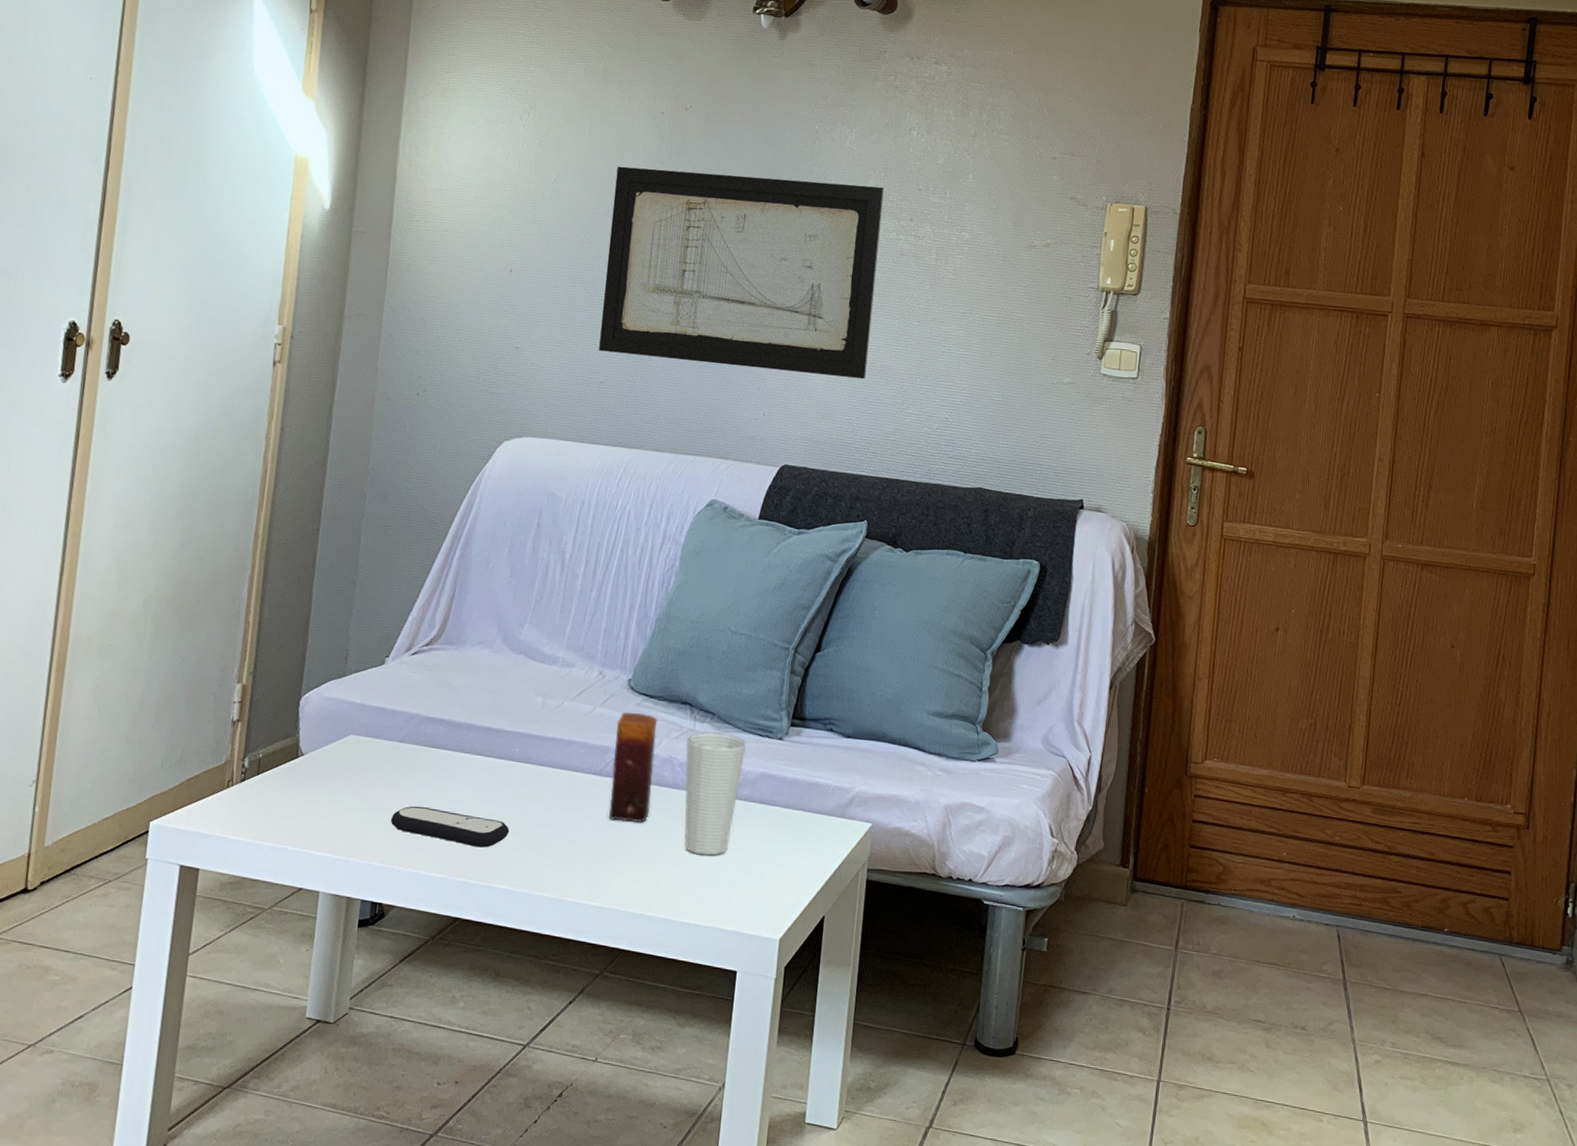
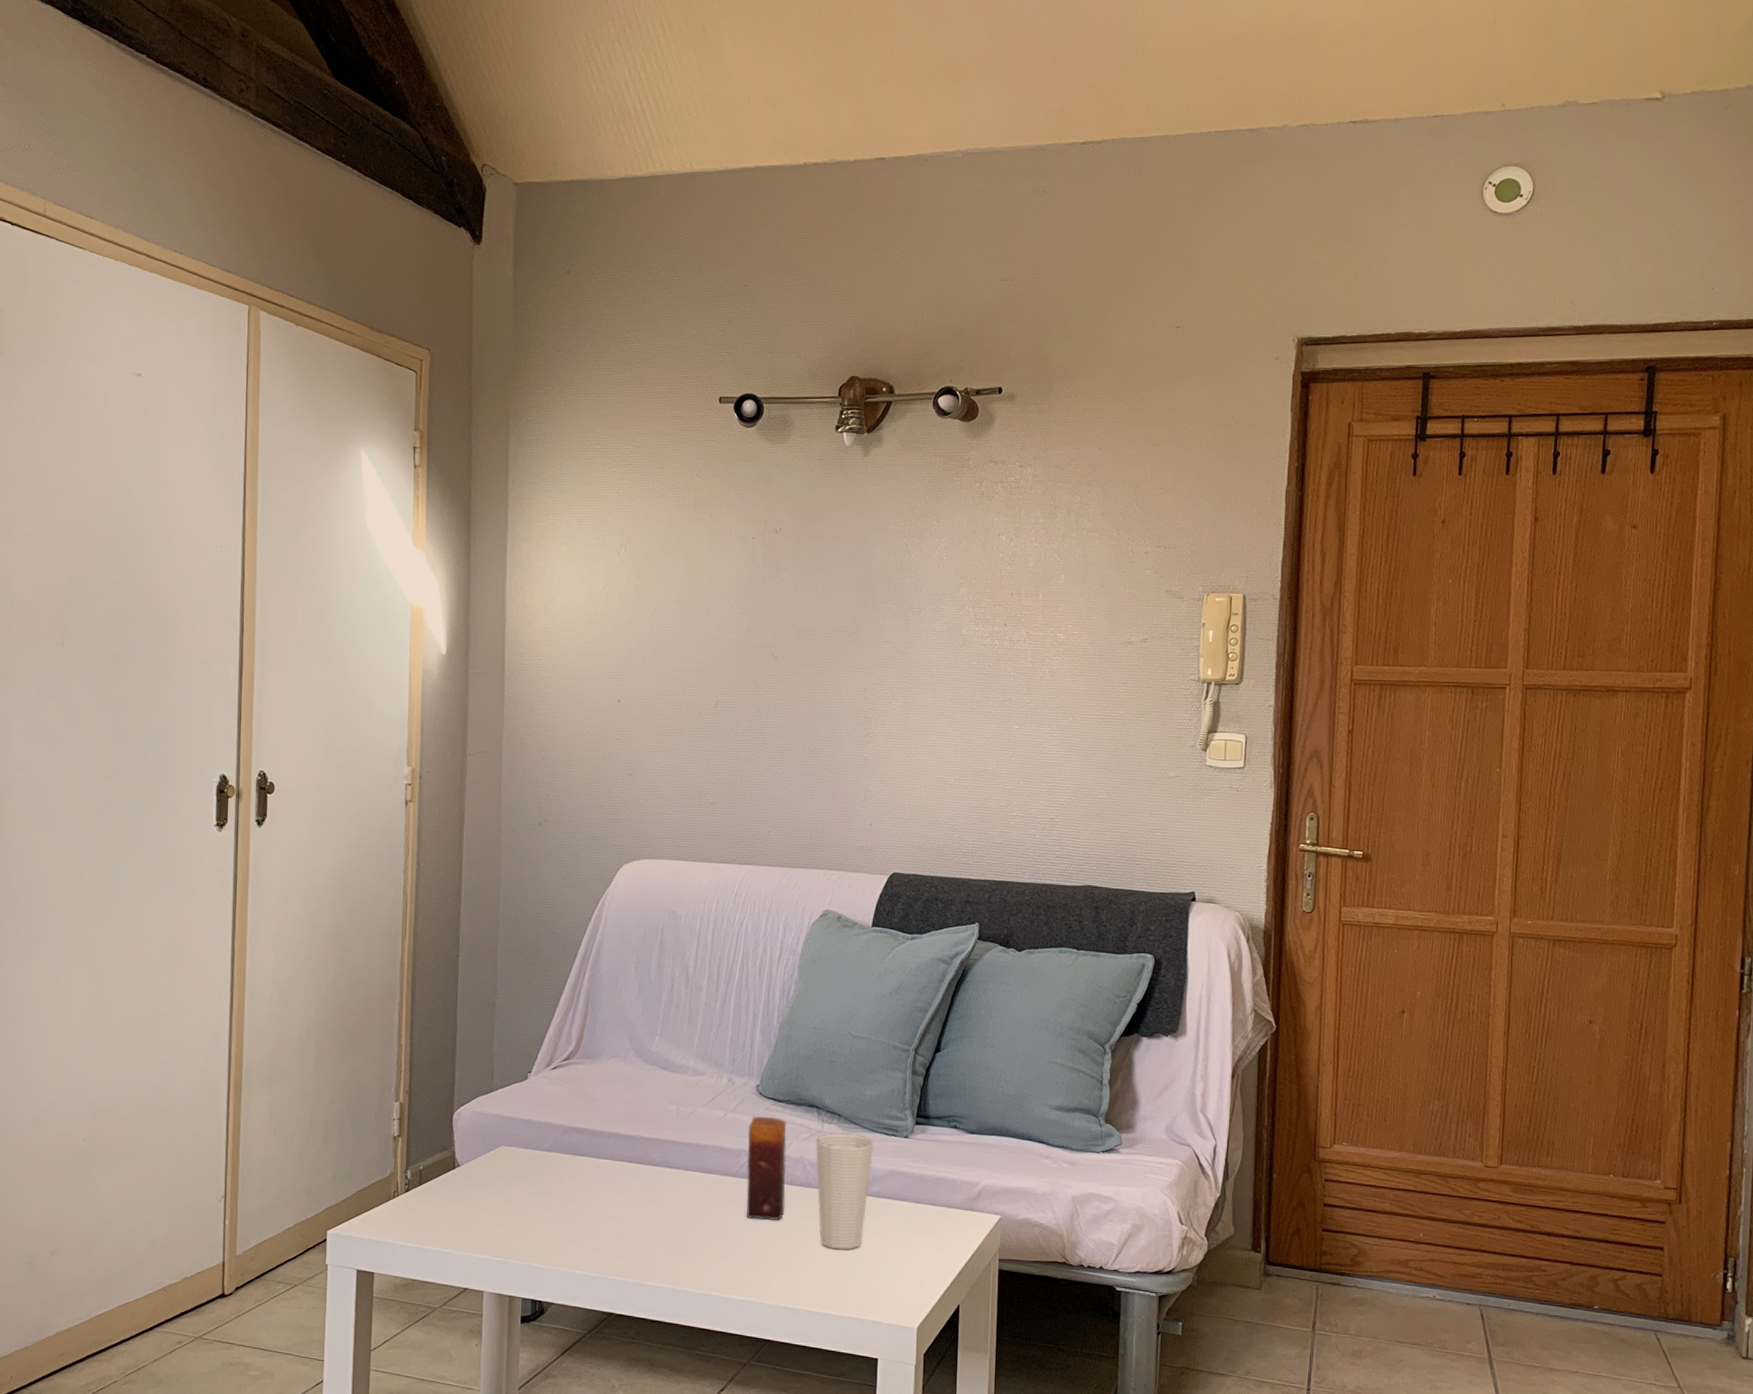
remote control: present [390,806,510,848] -> none [543,1210,654,1247]
wall art: present [599,166,884,380] -> none [707,592,976,785]

